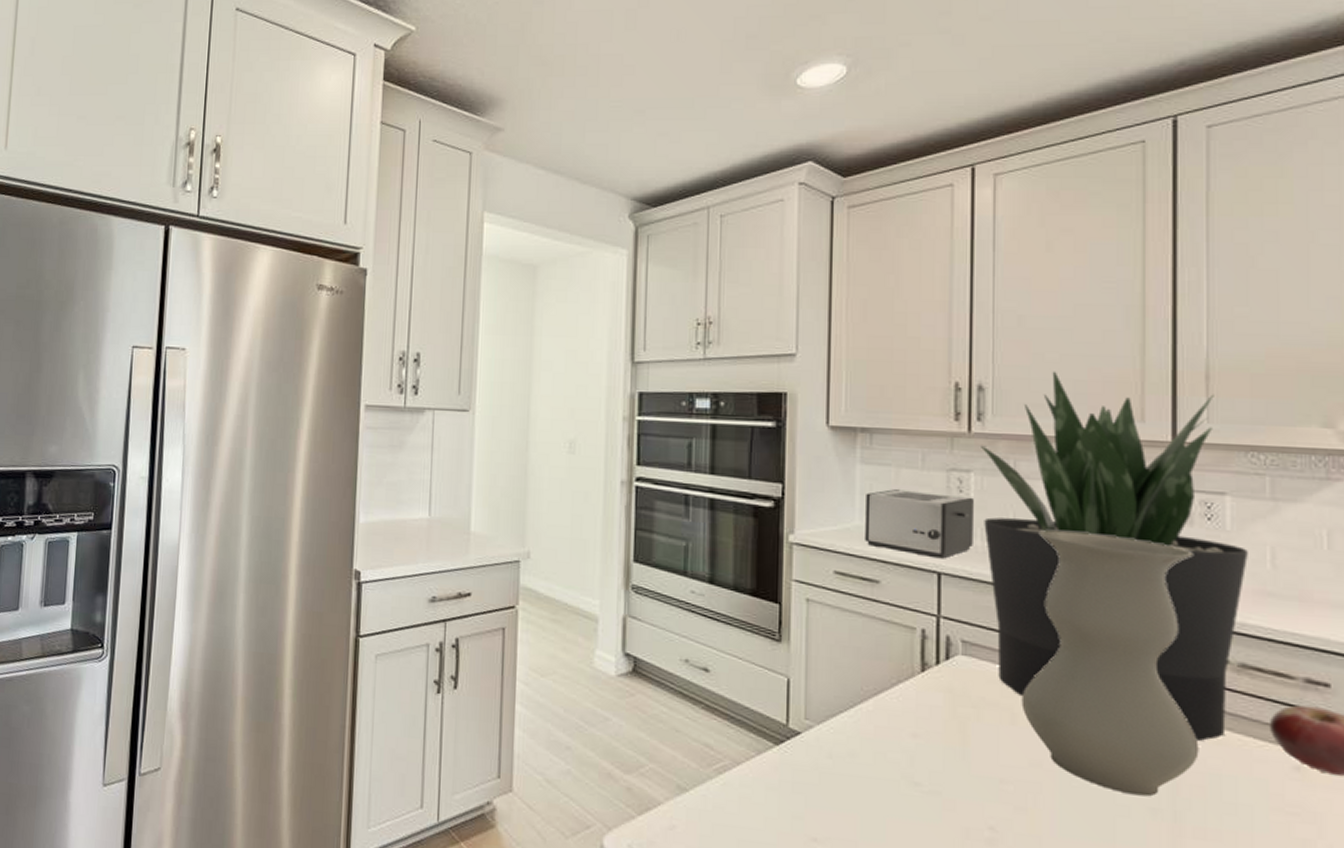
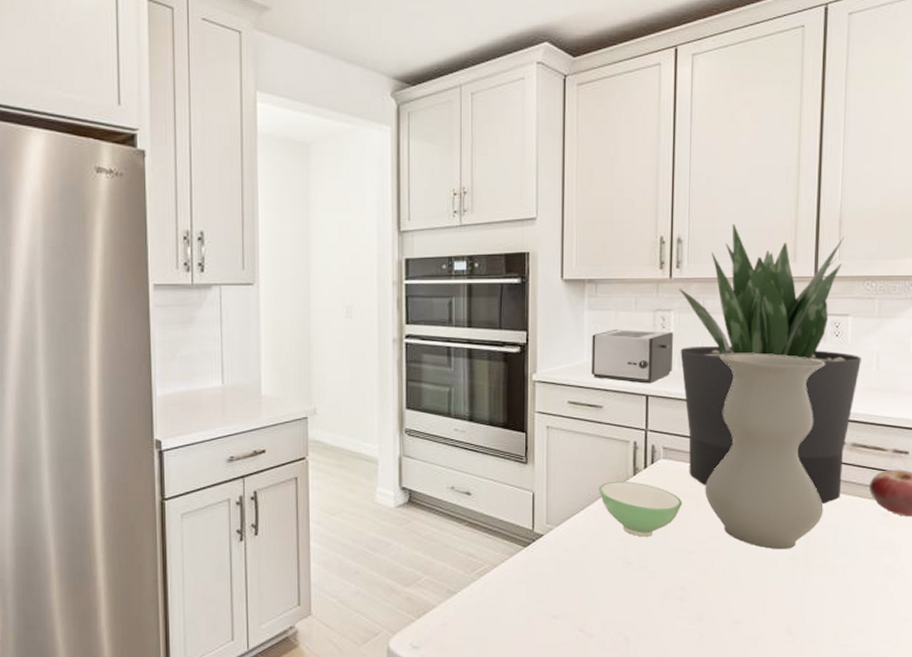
bowl: none [874,676,989,754] -> present [599,482,682,537]

